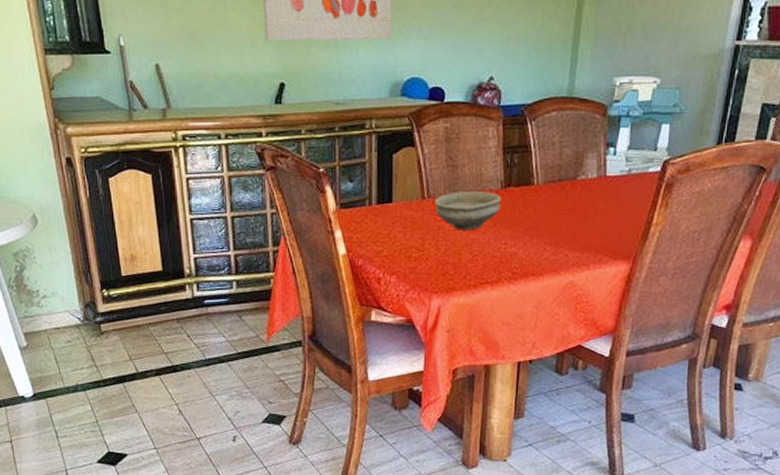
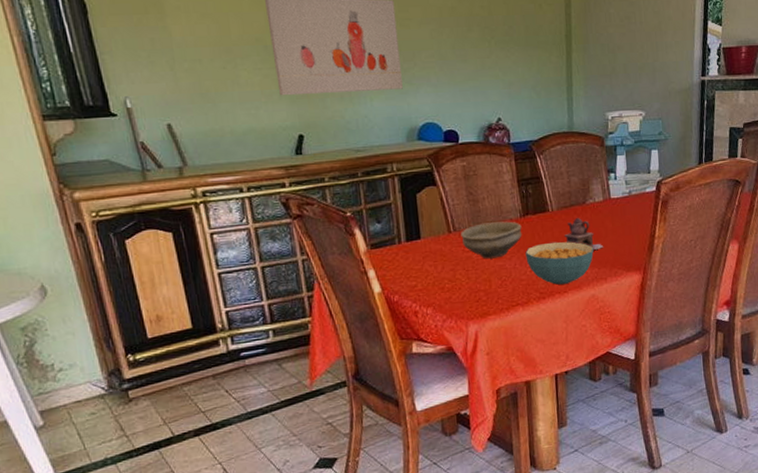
cereal bowl: none [502,219,578,266] -> present [525,241,594,285]
teapot: none [547,193,591,232] -> present [564,217,604,250]

